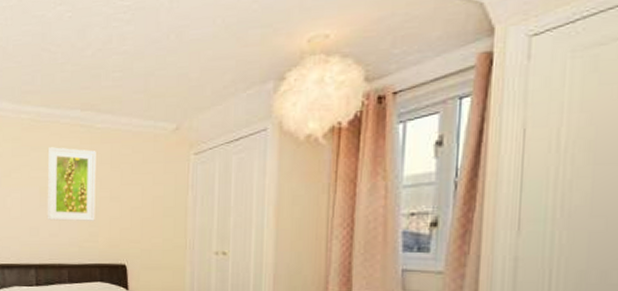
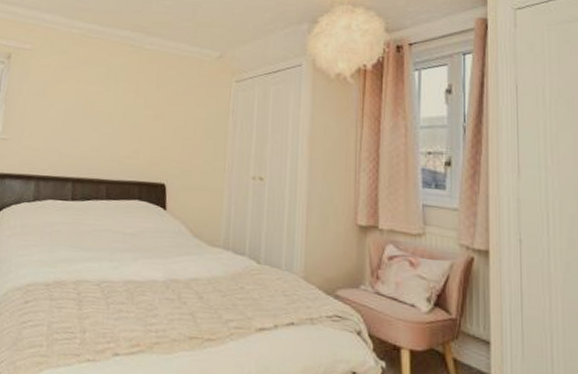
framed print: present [48,147,96,221] -> none [90,62,143,138]

